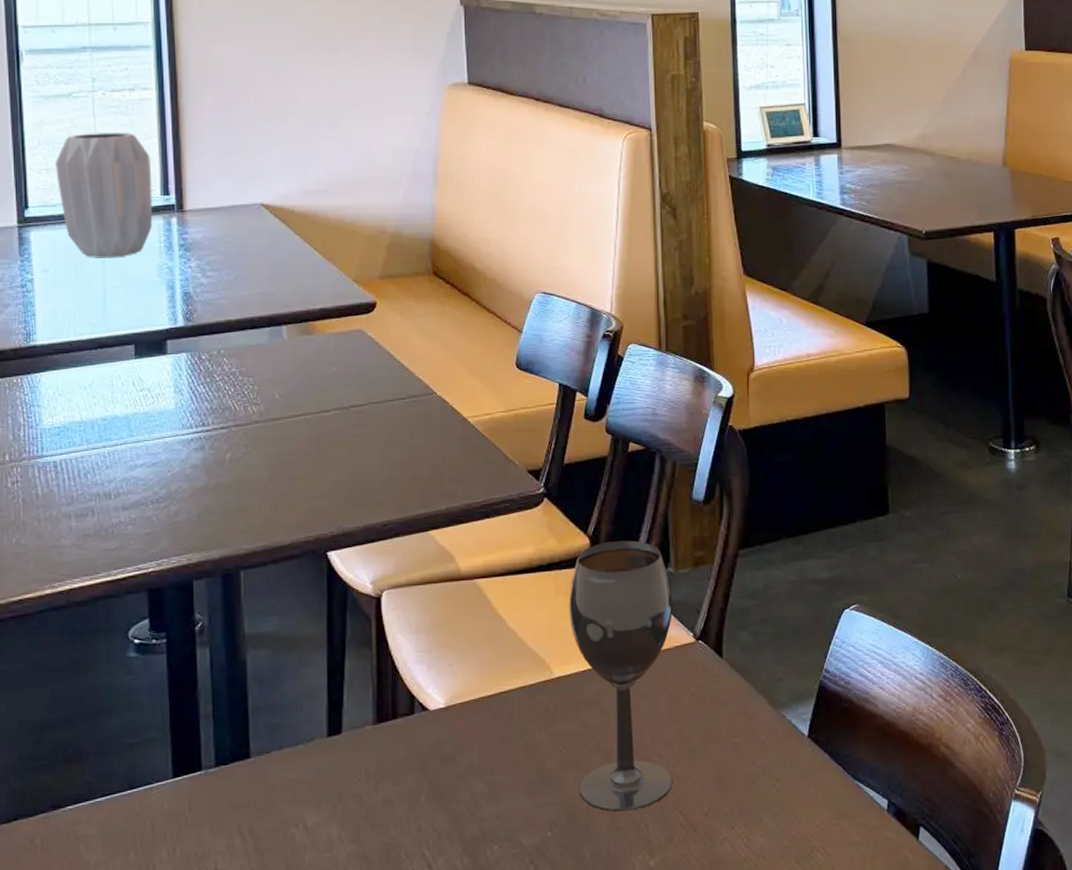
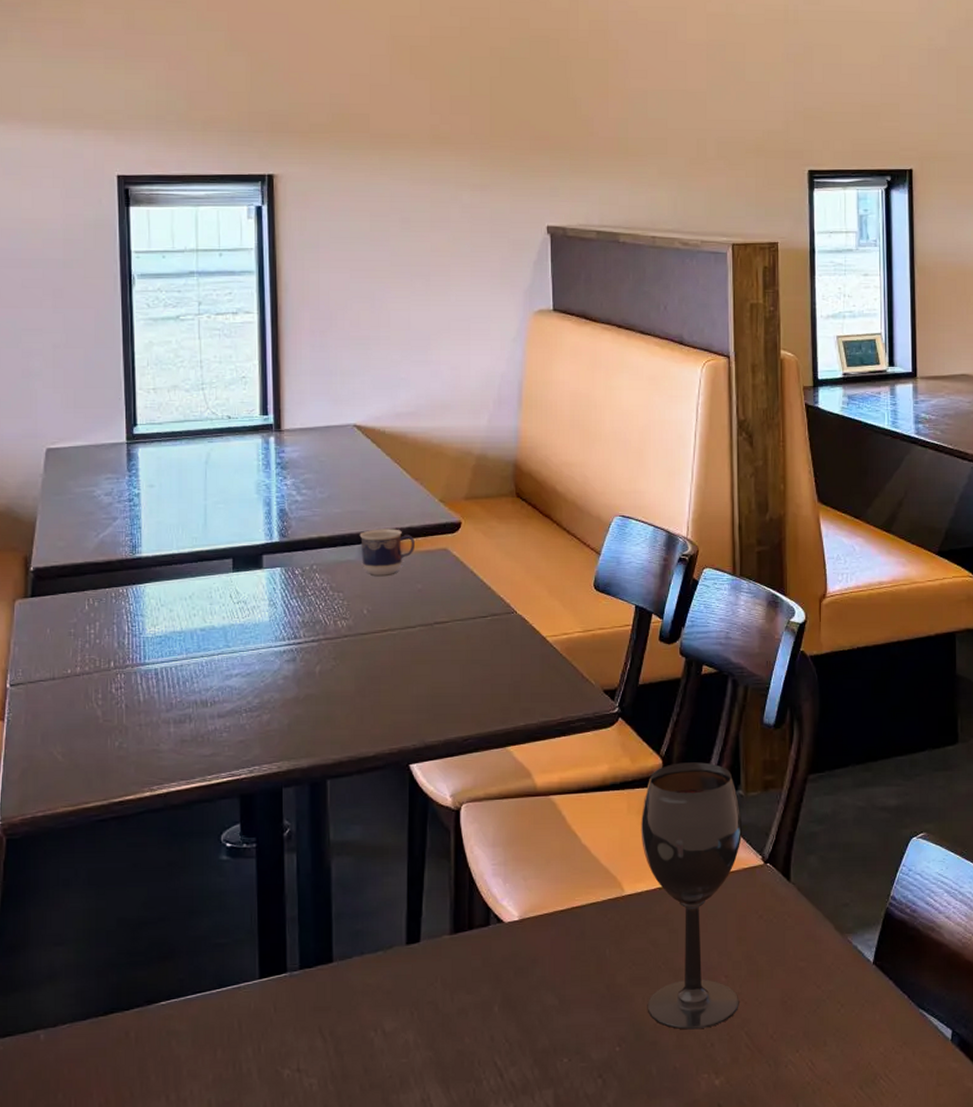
vase: present [55,133,153,258] -> none [163,354,252,475]
cup: none [269,310,329,360] -> present [359,529,416,577]

